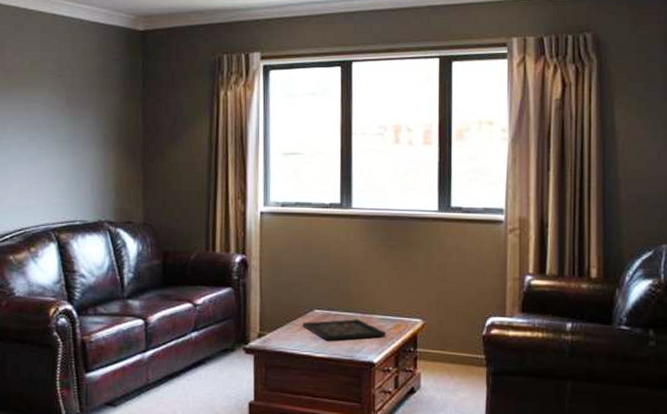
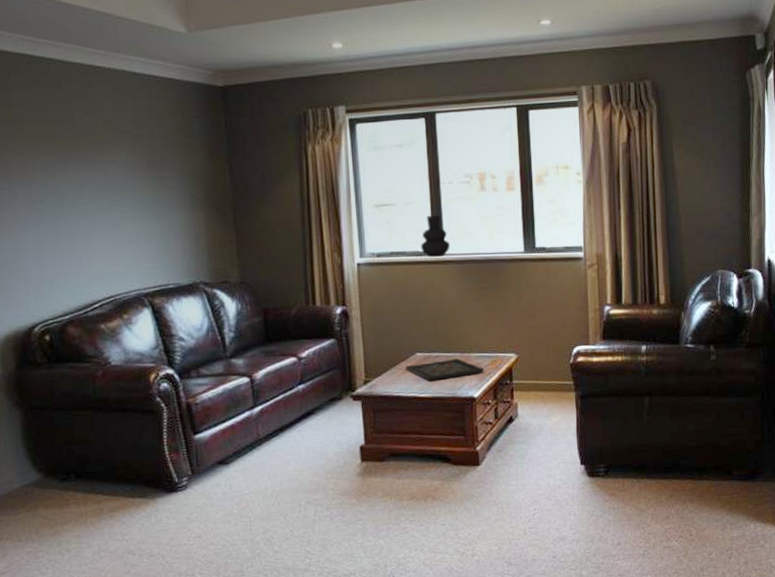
vase: none [328,167,359,210] -> present [421,216,451,257]

